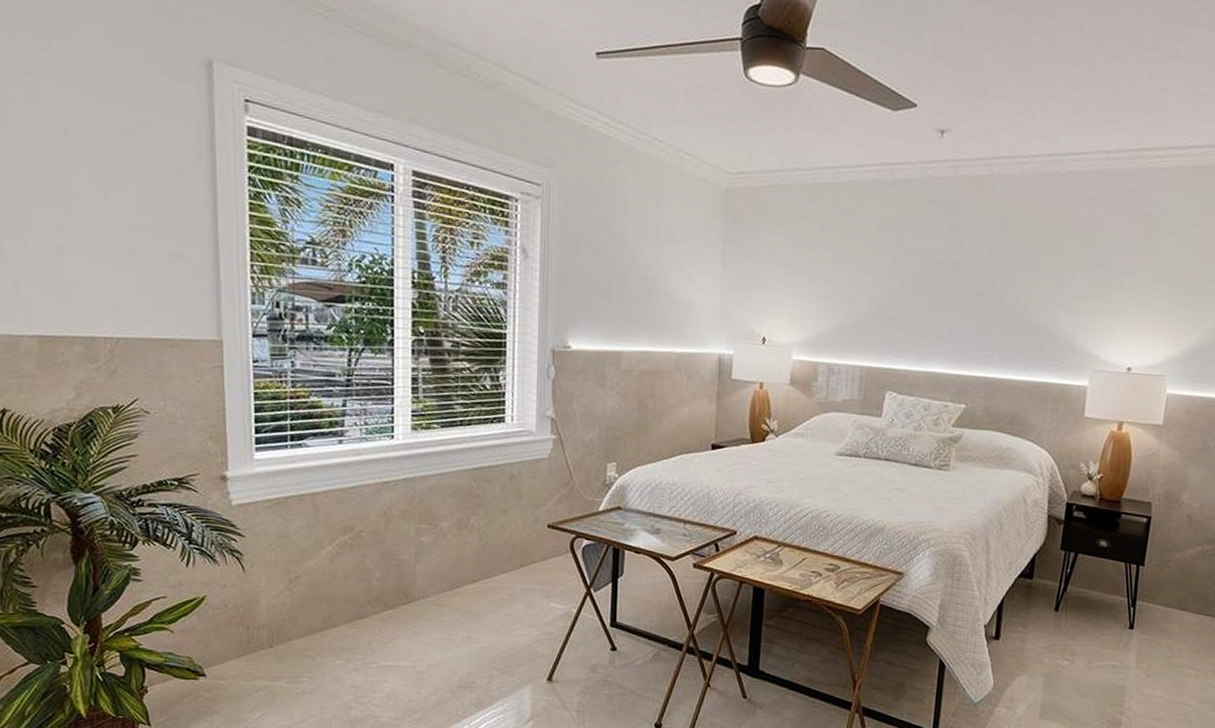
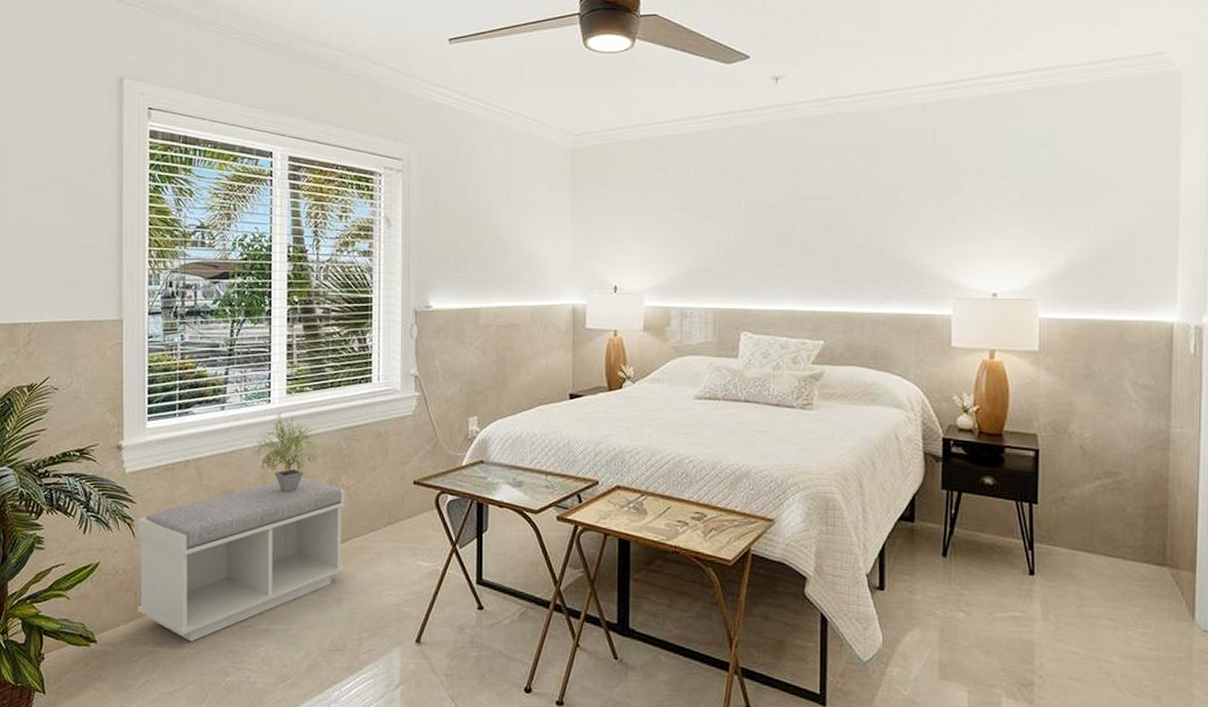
bench: none [247,517,474,677] -> present [137,477,345,642]
potted plant: none [375,449,445,531] -> present [253,412,317,492]

